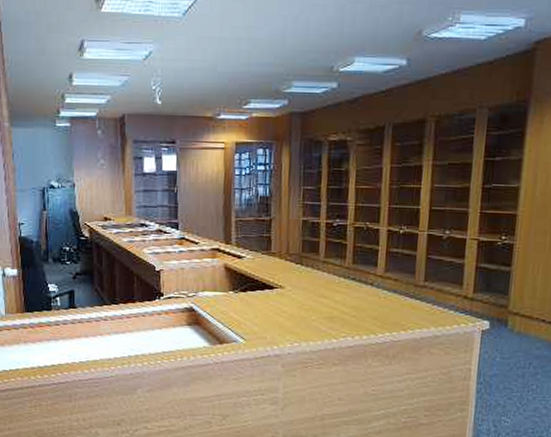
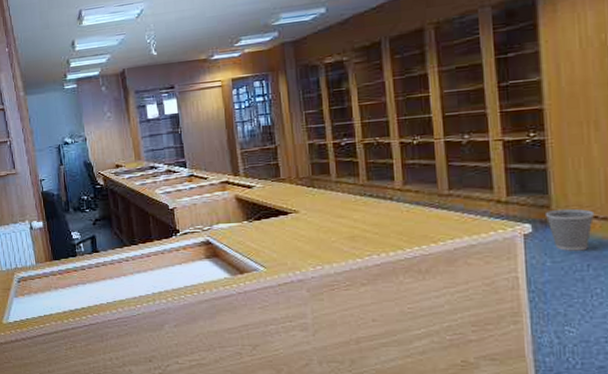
wastebasket: none [502,310,543,350] -> present [544,208,595,251]

